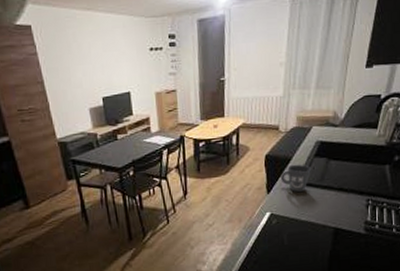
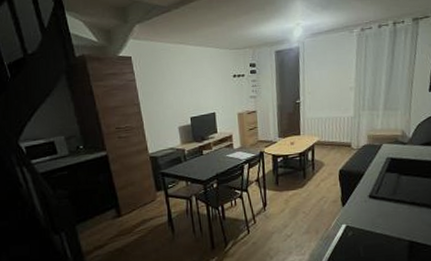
mug: present [280,164,311,193] -> none [354,179,383,206]

